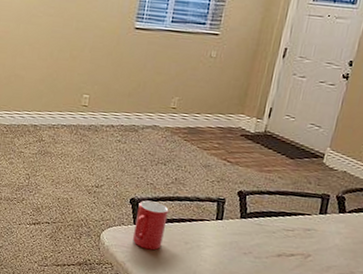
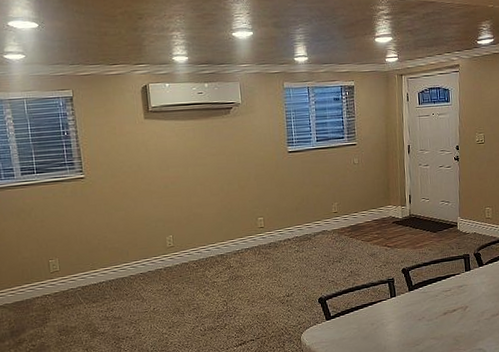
cup: present [132,200,169,251] -> none [326,295,353,340]

